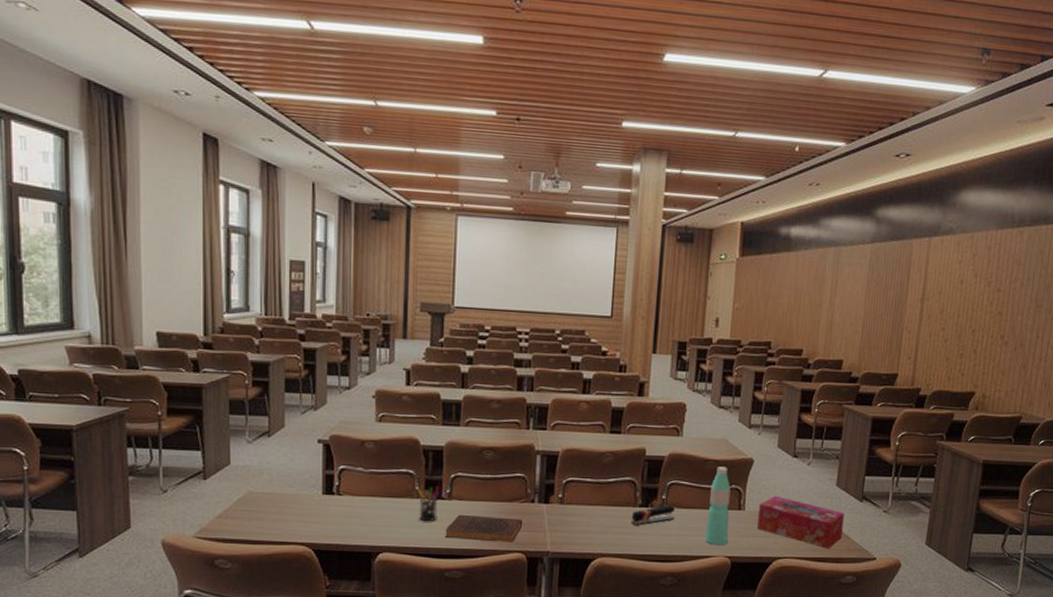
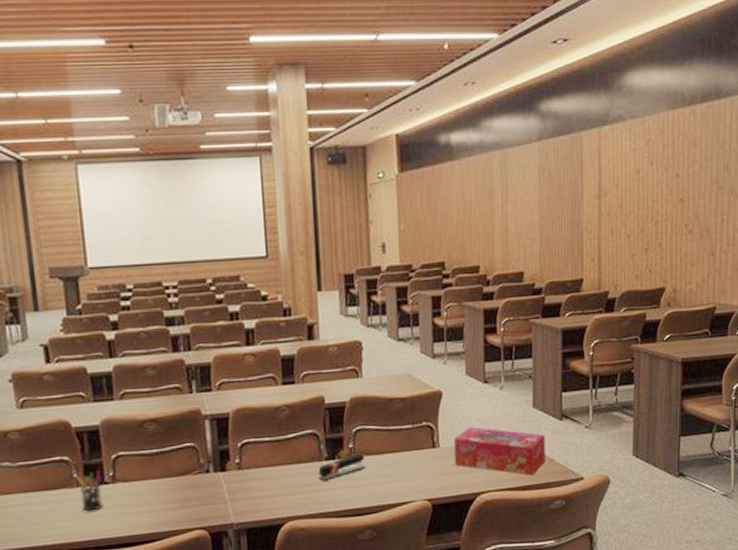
book: present [445,514,523,543] -> none [114,493,200,525]
water bottle: present [705,466,731,546] -> none [400,404,425,490]

